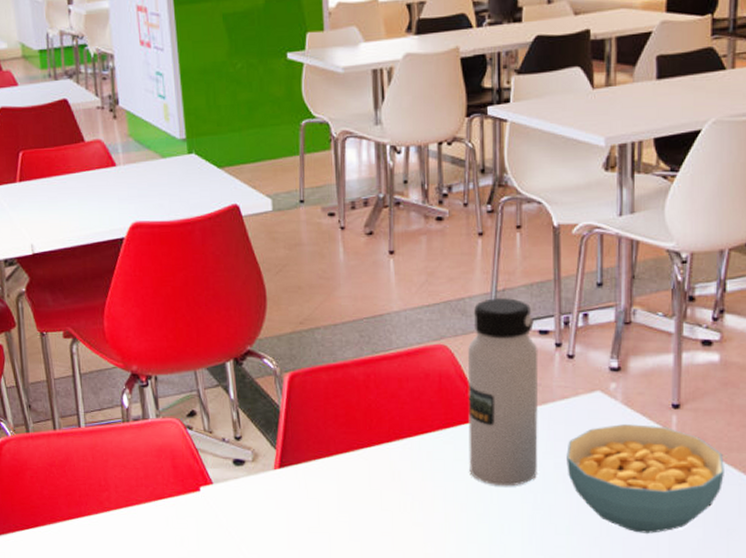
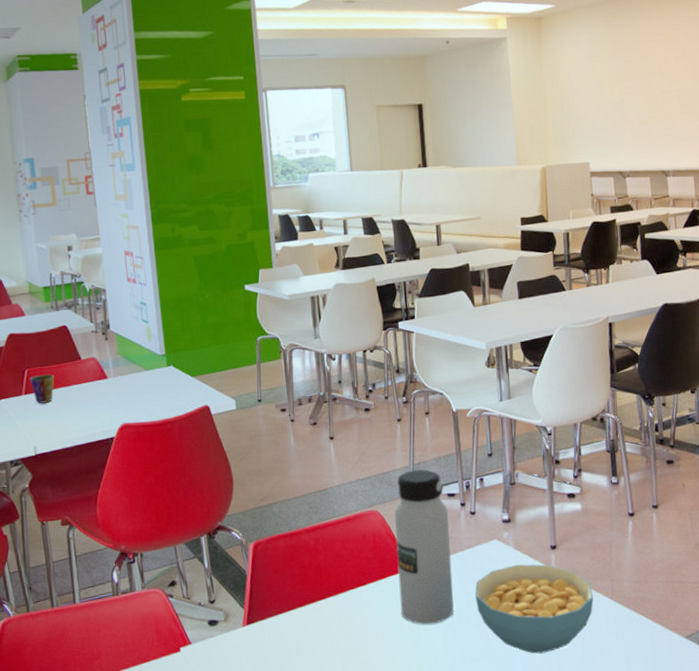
cup: none [24,159,53,193] -> present [29,374,54,403]

